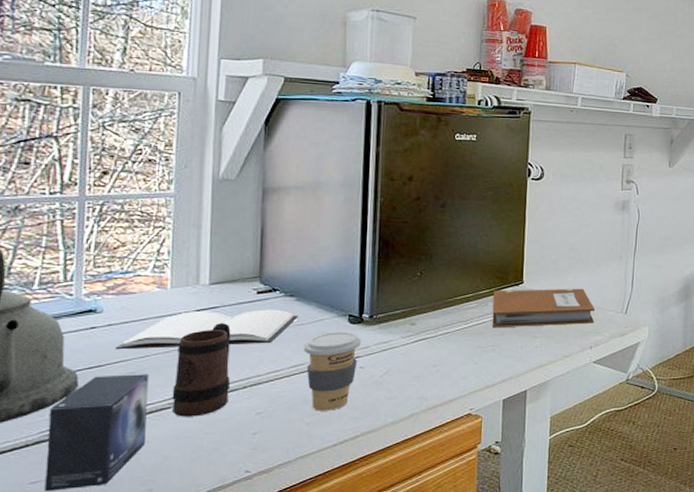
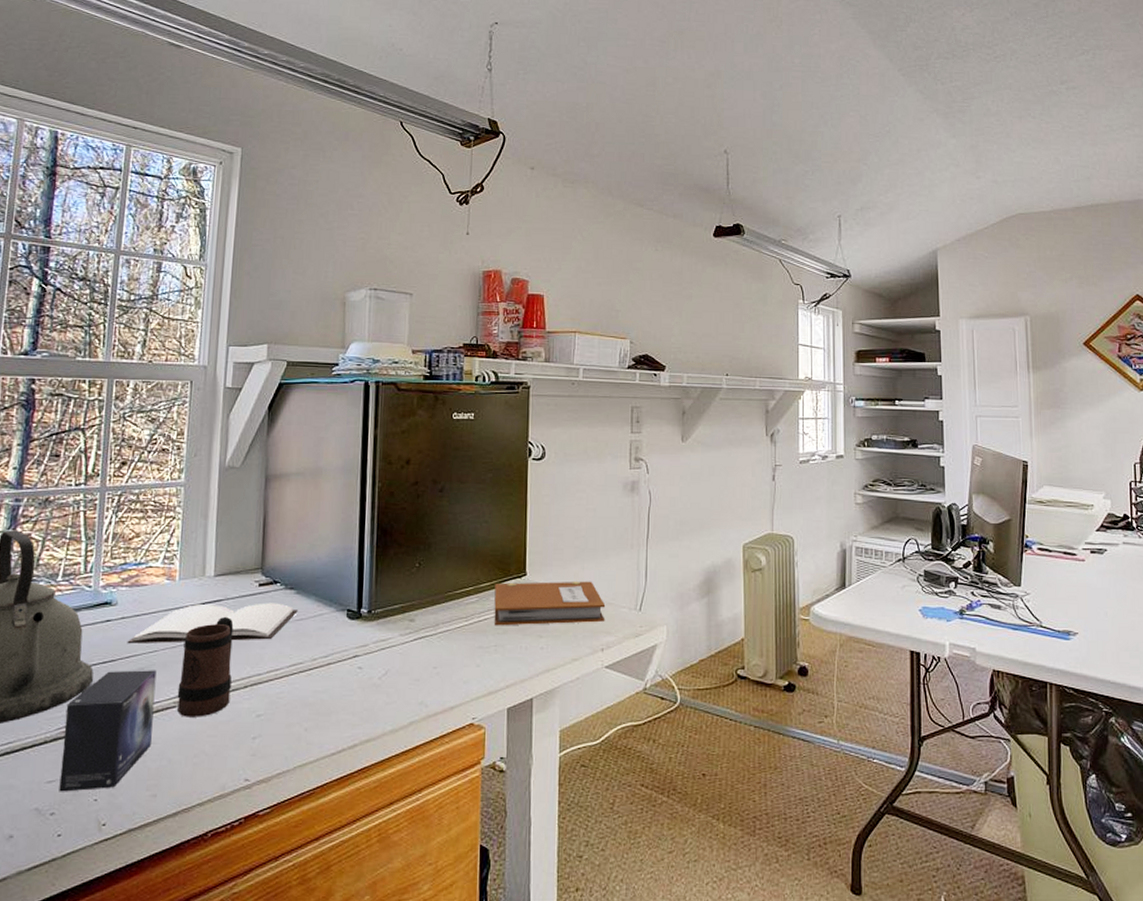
coffee cup: present [303,332,362,411] -> none [302,628,361,715]

